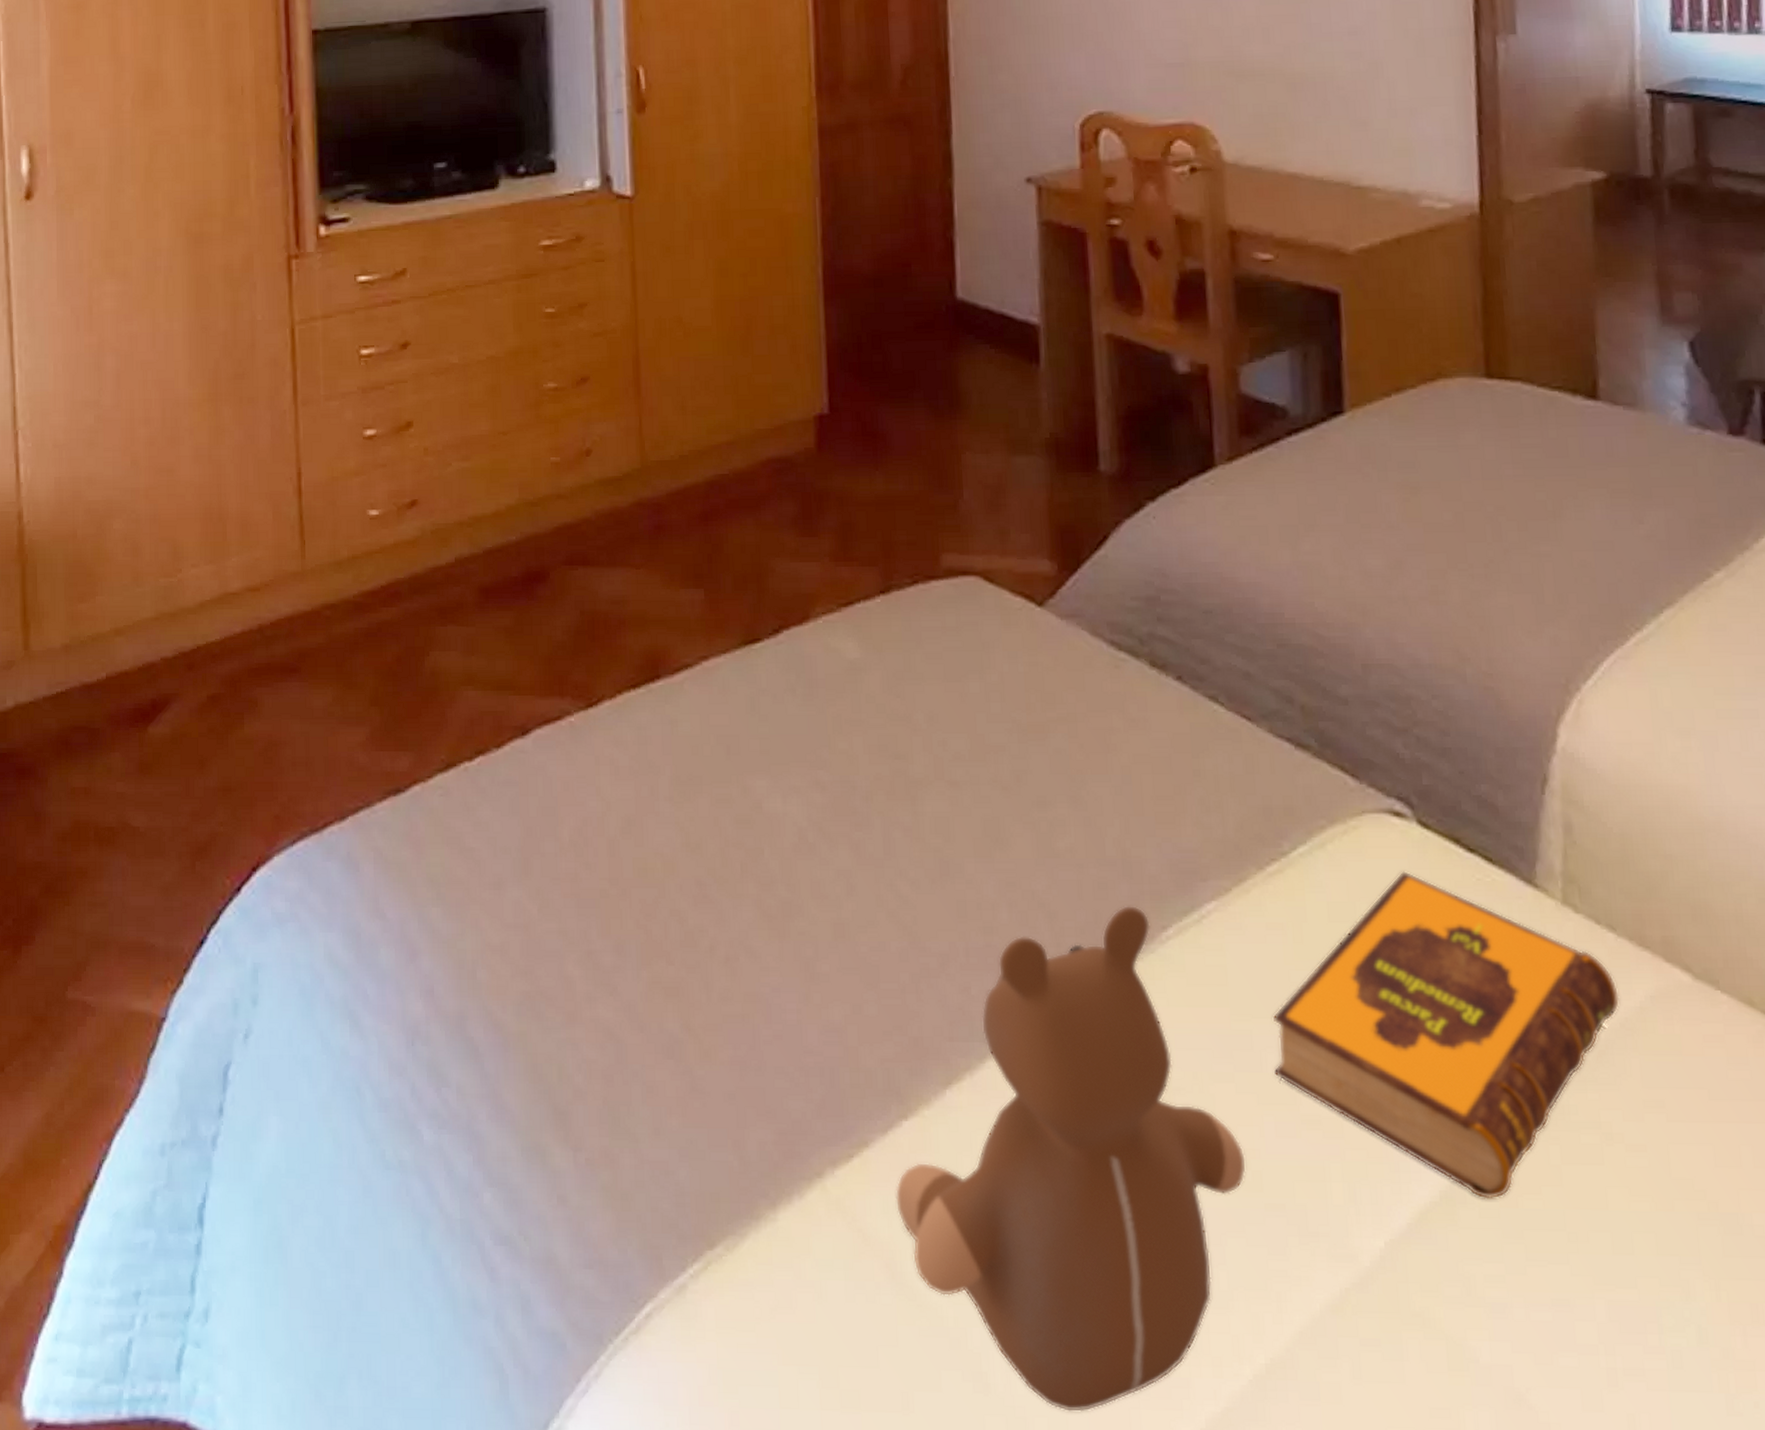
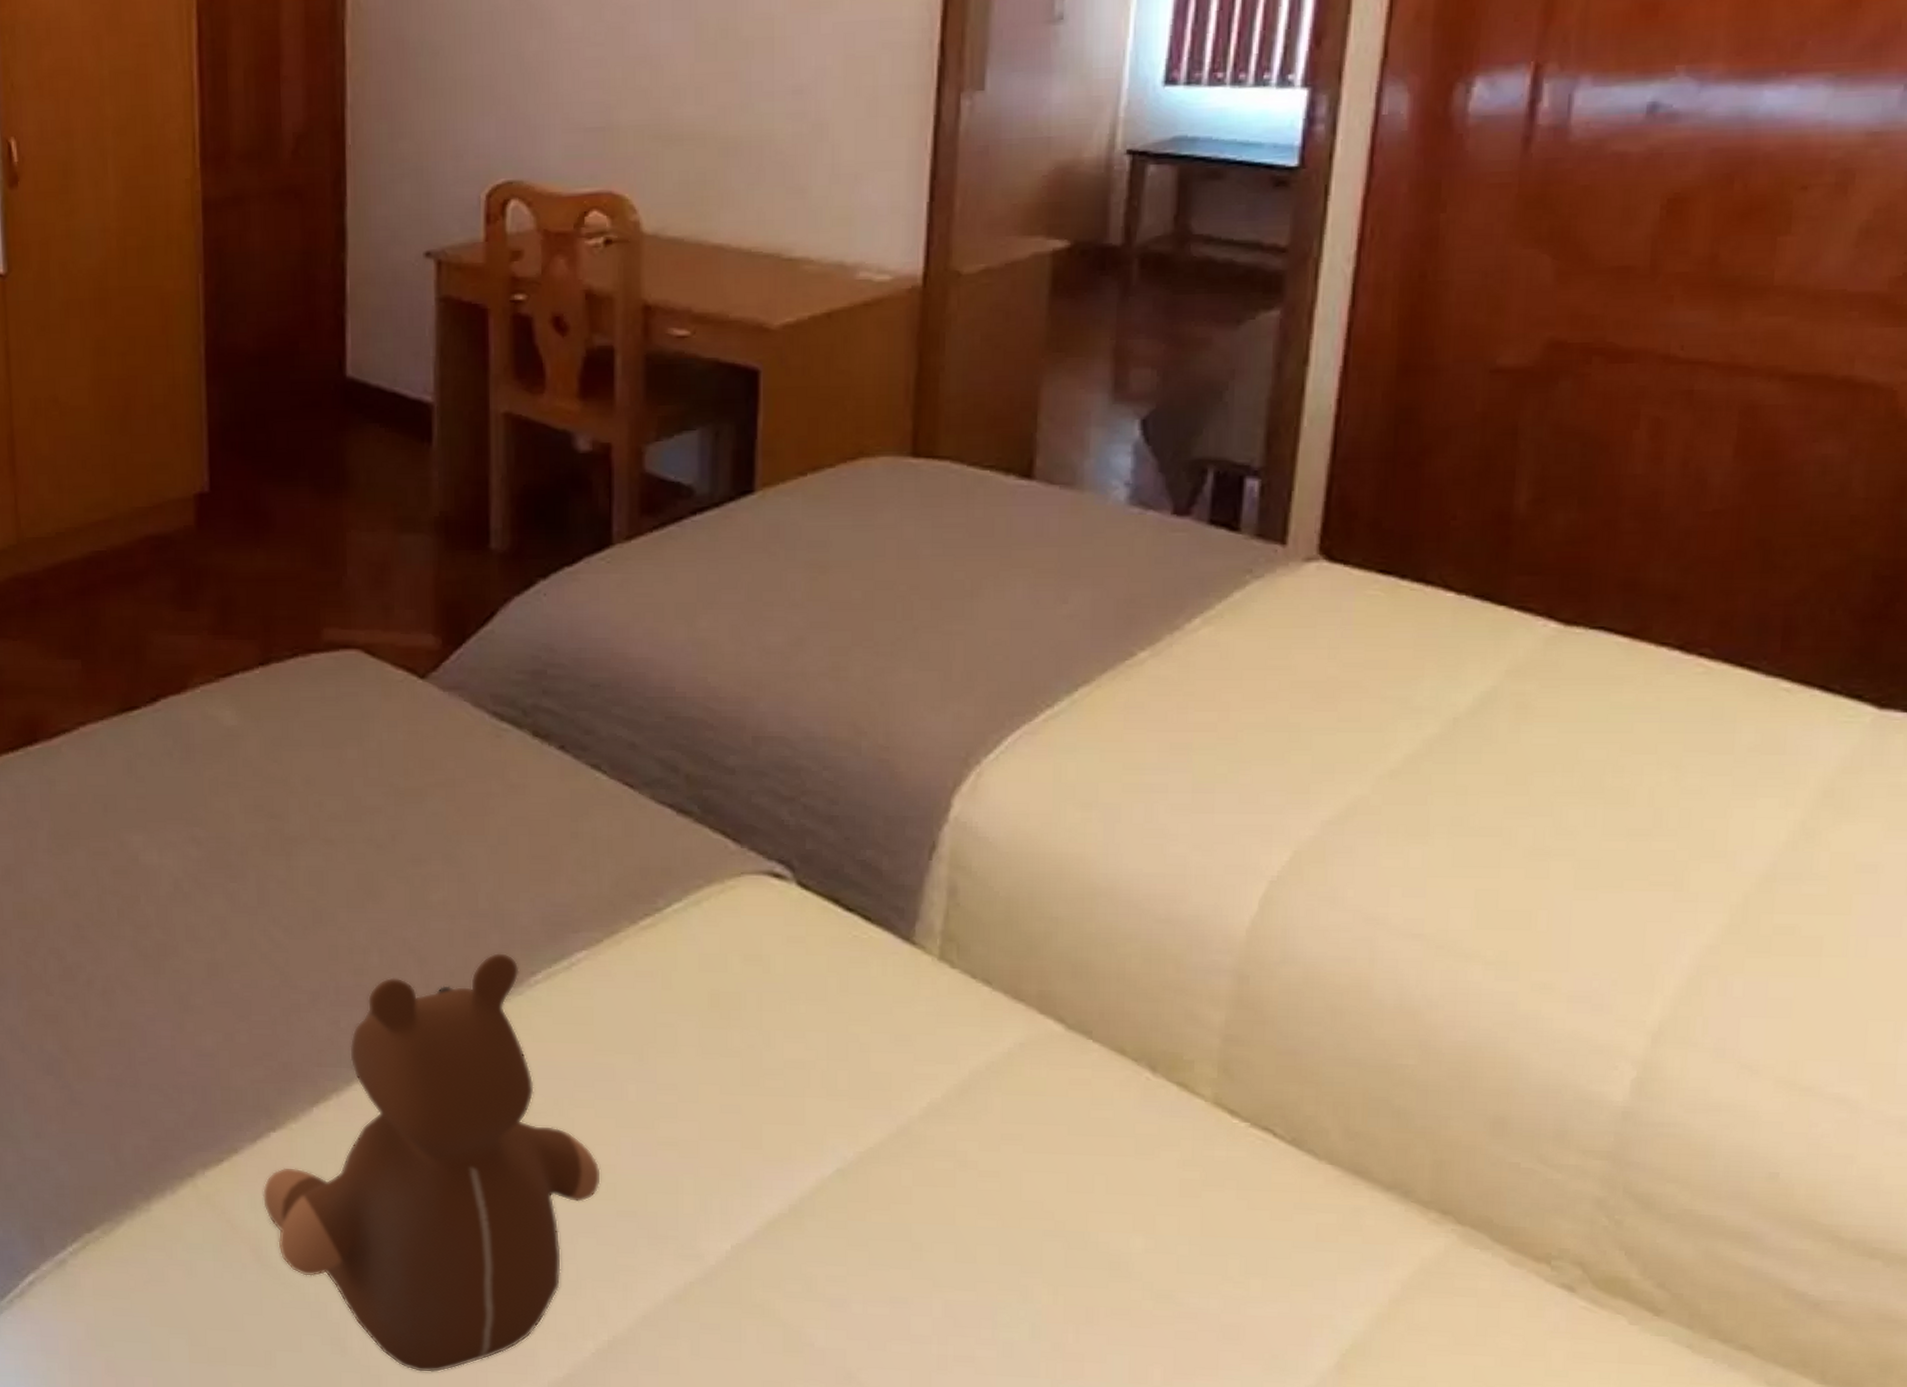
hardback book: present [1272,871,1620,1200] -> none [633,927,989,1213]

